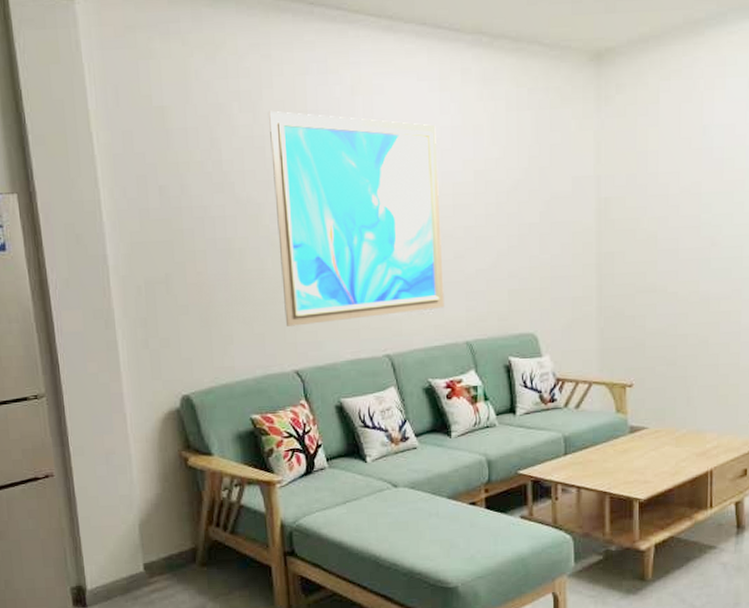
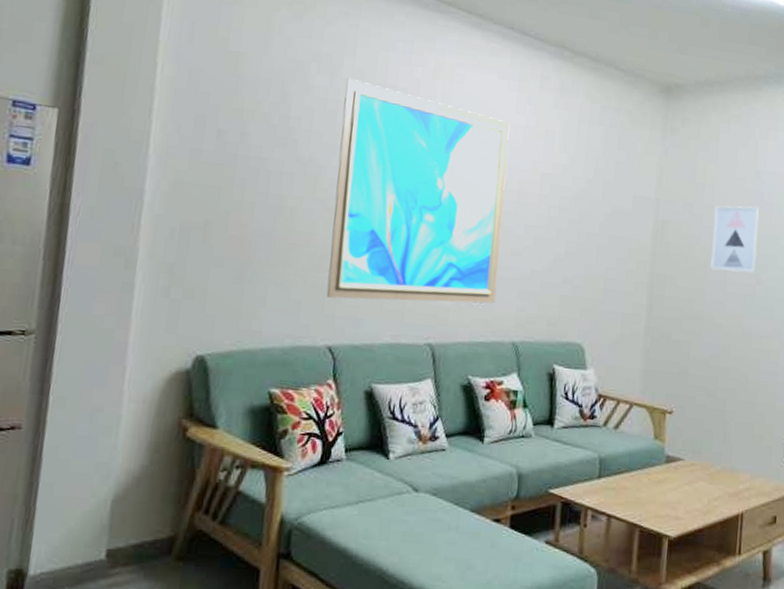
wall art: none [659,164,710,240] -> present [710,206,759,273]

